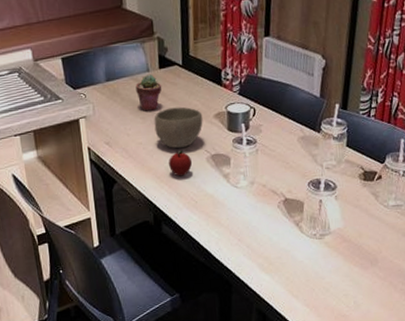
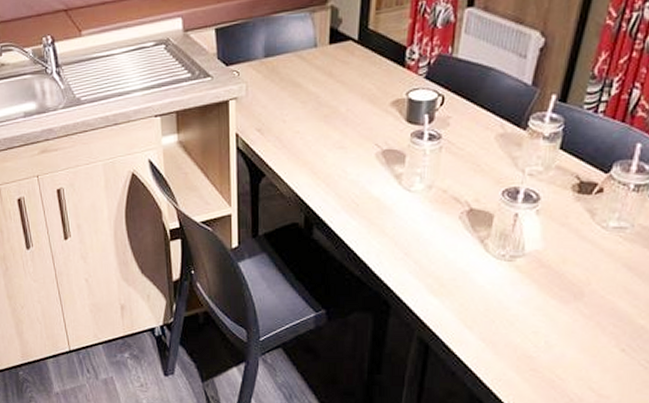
potted succulent: present [135,75,162,111] -> none [299,51,331,95]
bowl: present [154,106,203,149] -> none [316,90,377,141]
apple: present [169,149,193,177] -> none [329,141,358,174]

